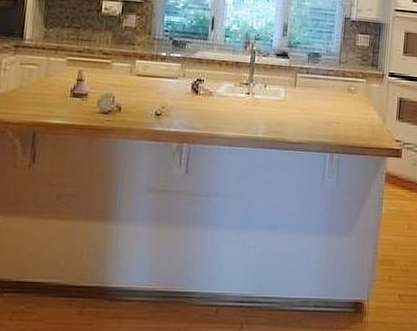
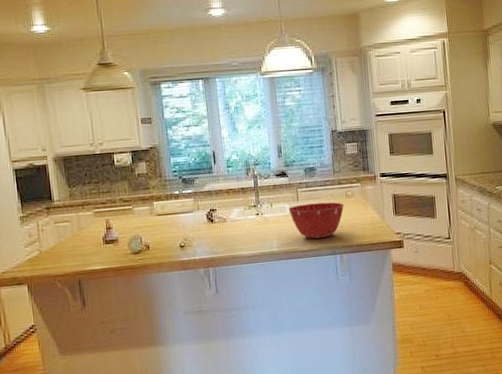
mixing bowl: none [283,91,344,132] -> present [288,202,344,239]

